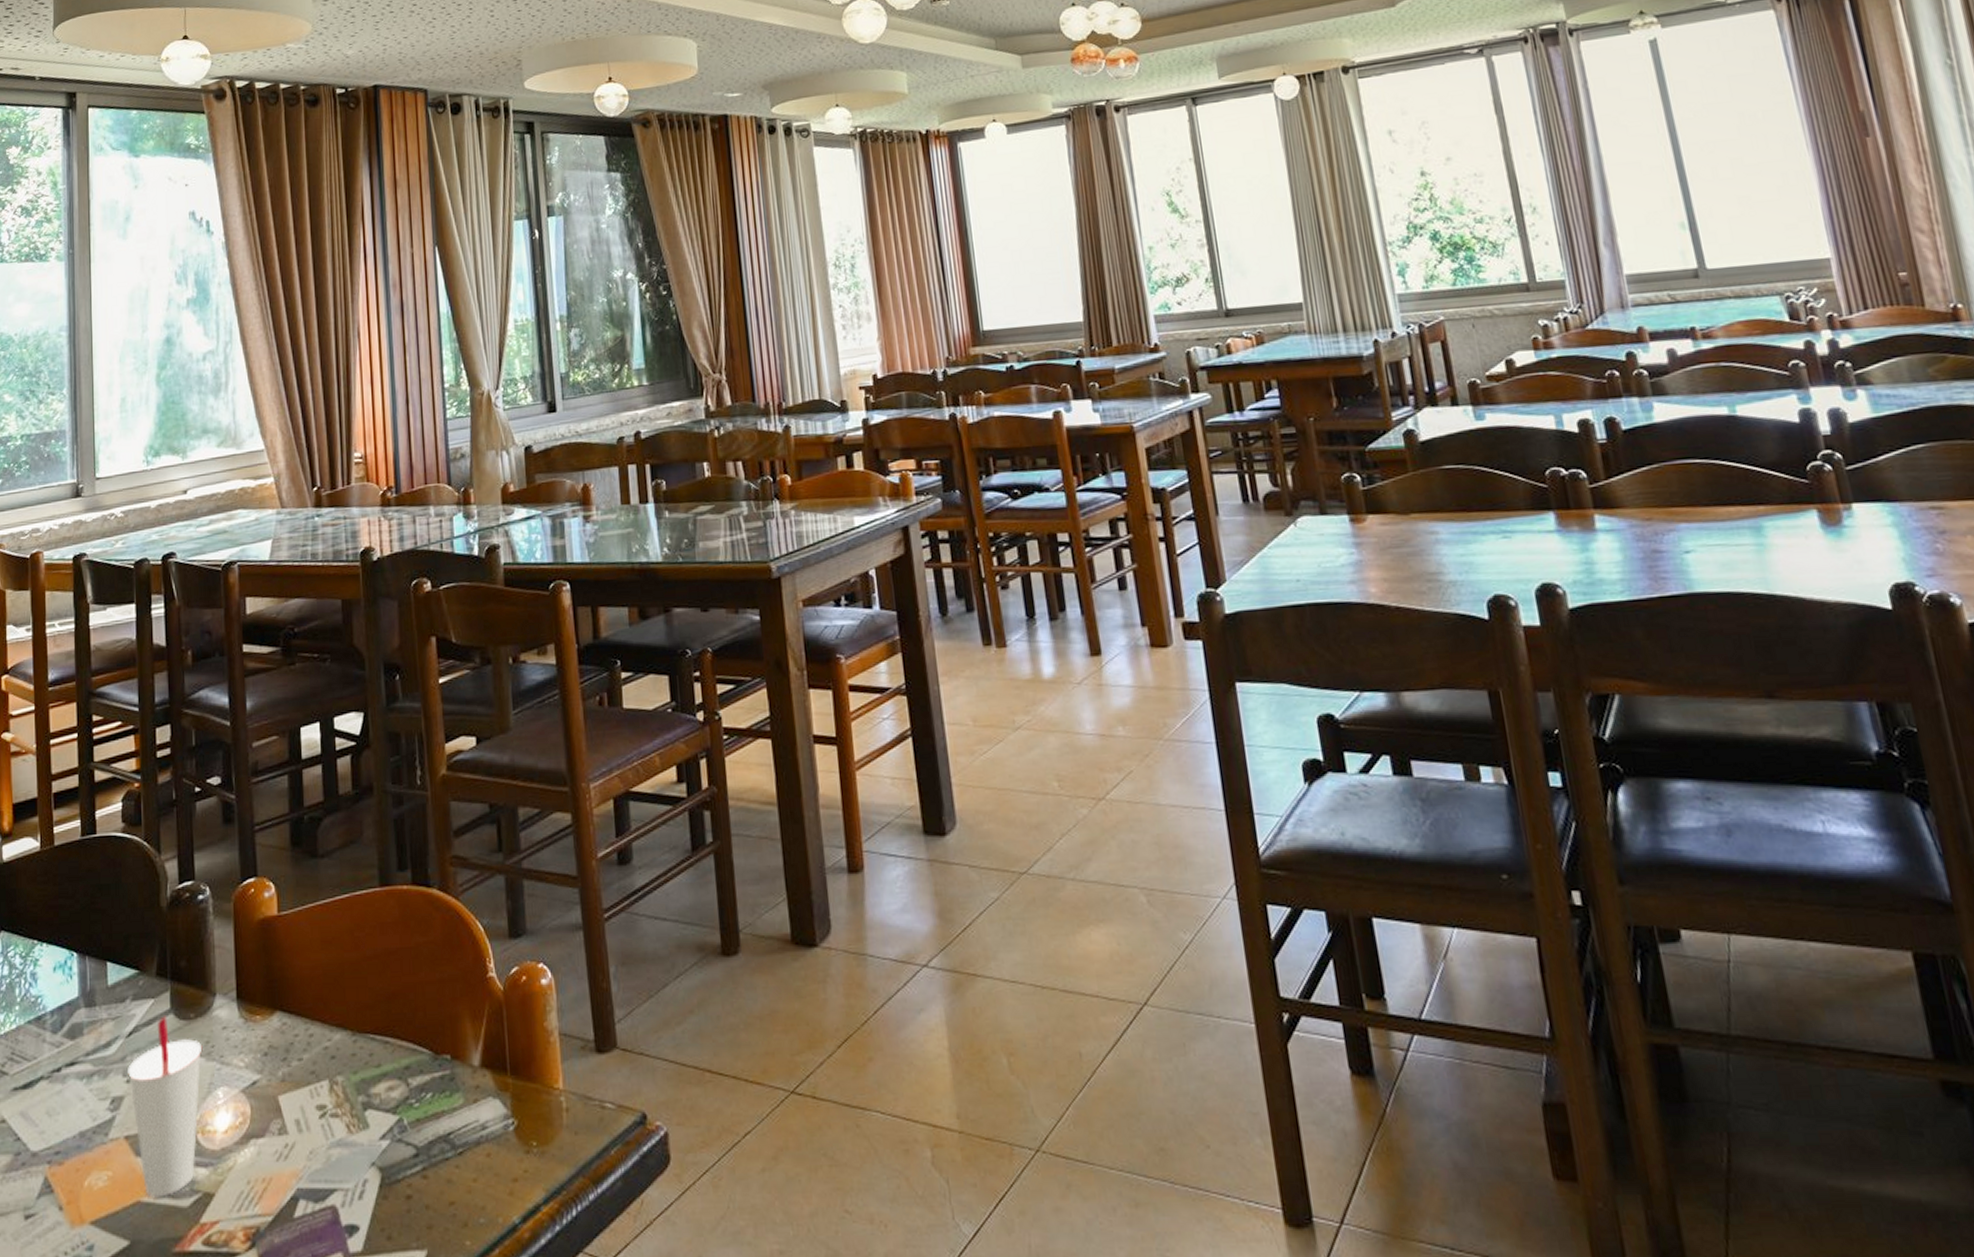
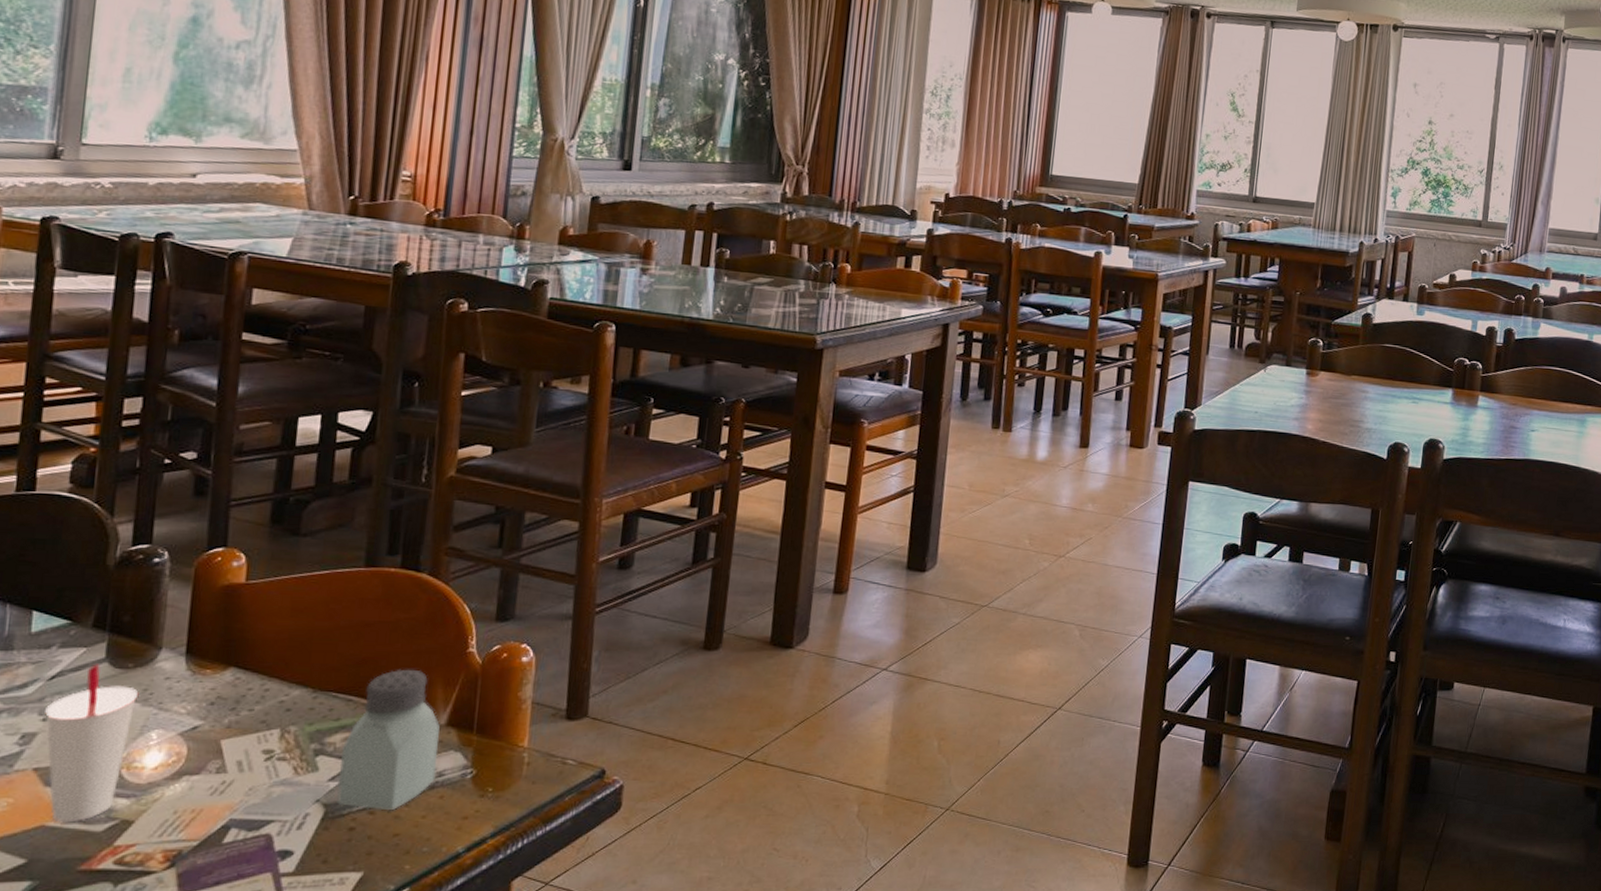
saltshaker: none [387,1001,480,1174] -> present [337,669,440,811]

